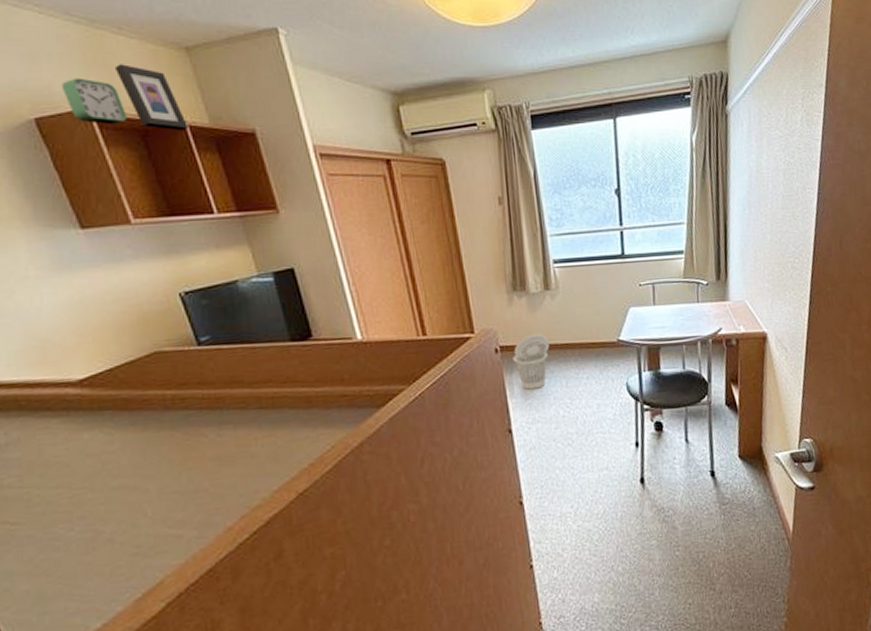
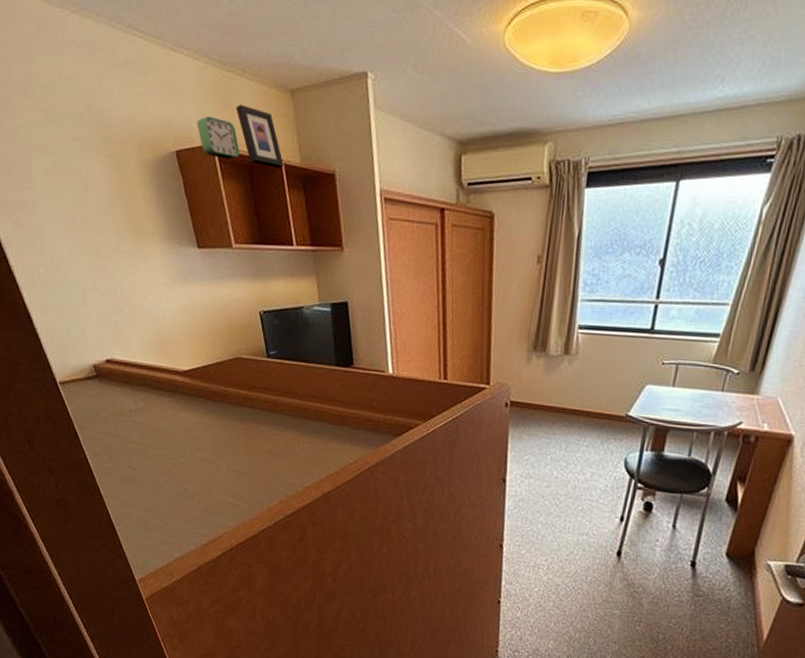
laundry basket: present [513,334,550,390] -> none [520,395,558,447]

